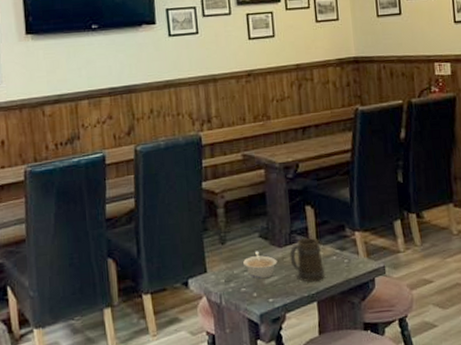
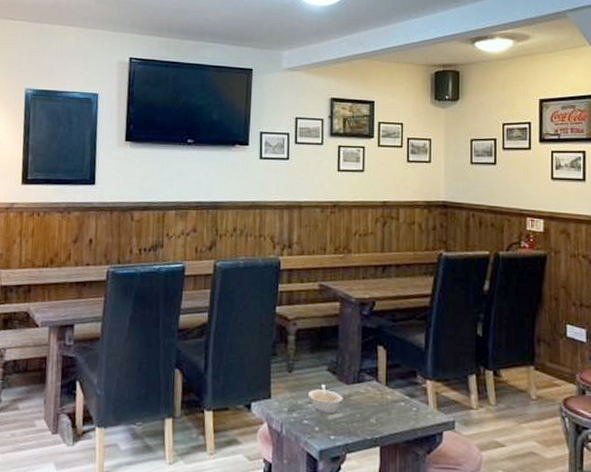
beer mug: present [289,238,325,282] -> none [356,379,391,426]

